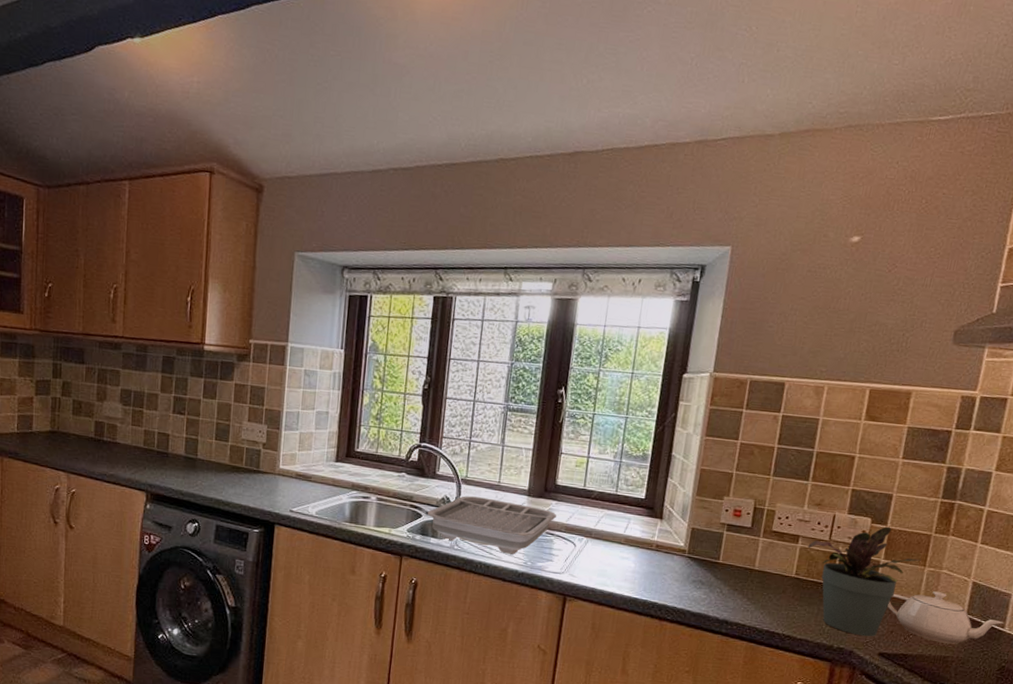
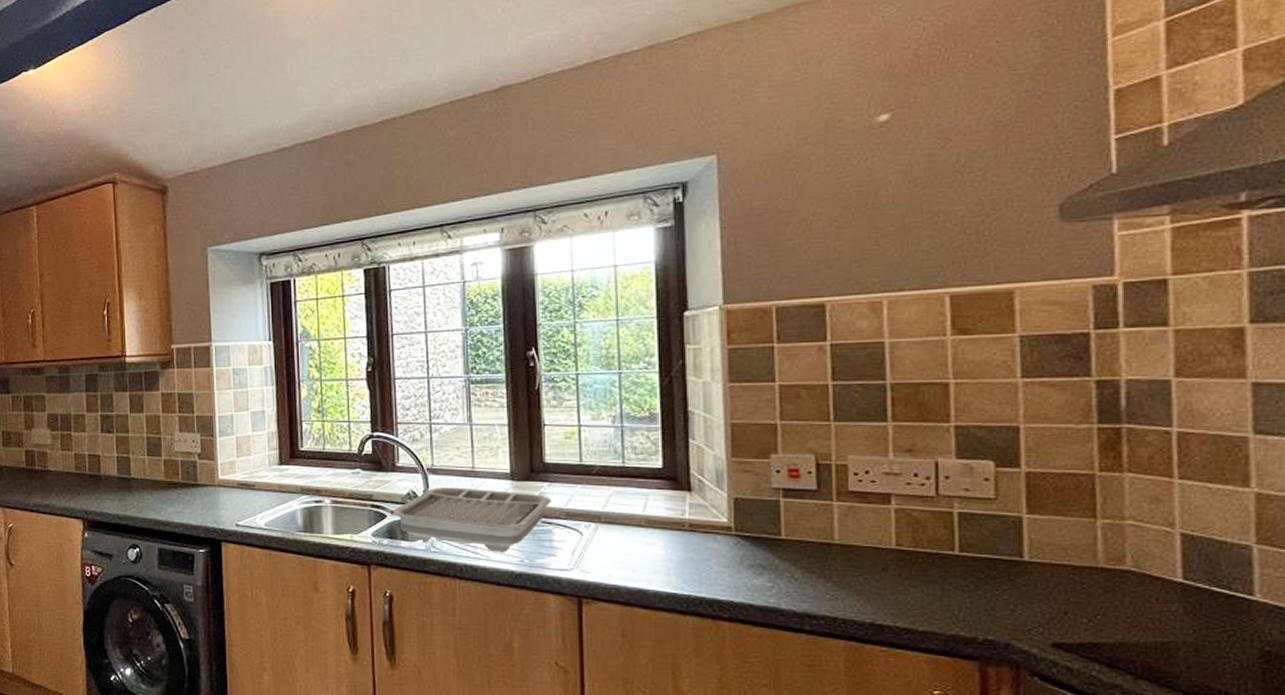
potted plant: present [808,526,922,637] -> none [906,469,1087,622]
teapot: present [887,590,1004,644] -> none [1049,550,1251,624]

